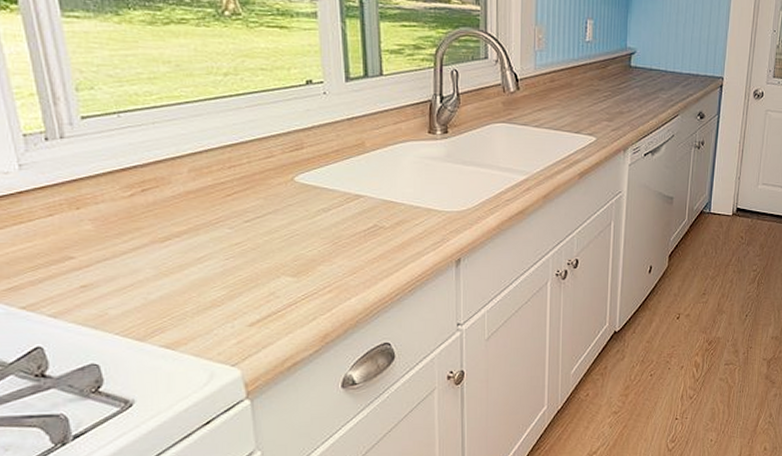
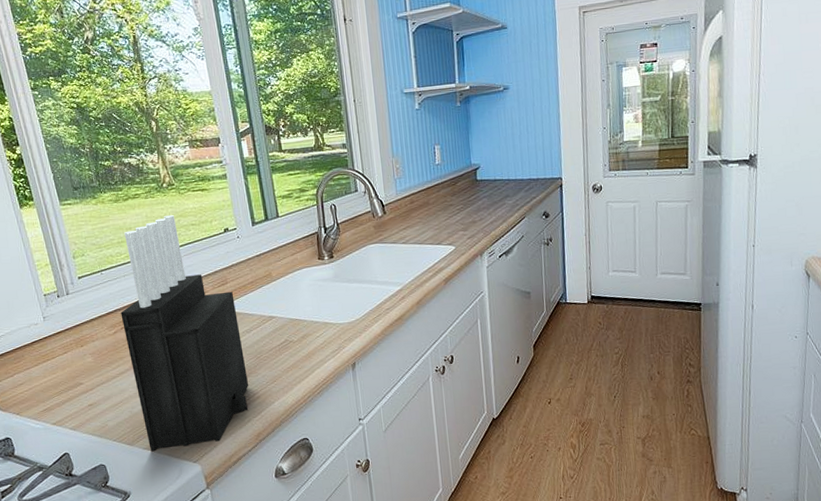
knife block: none [143,52,319,349] -> present [120,214,249,451]

